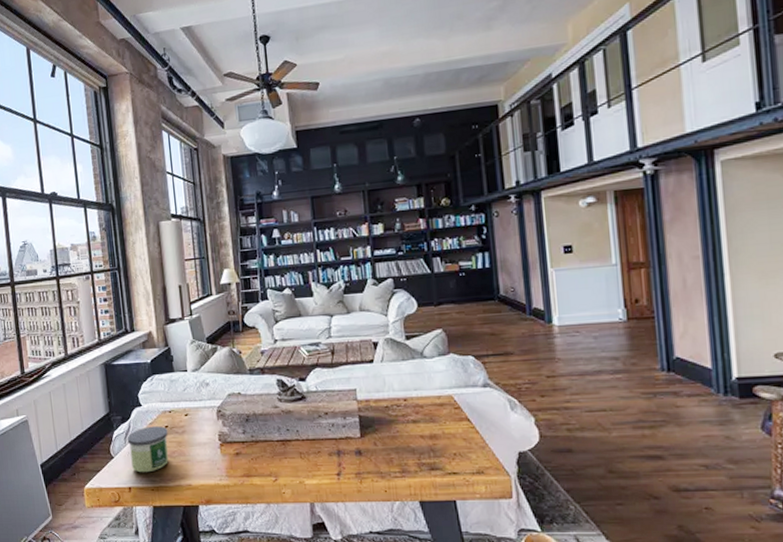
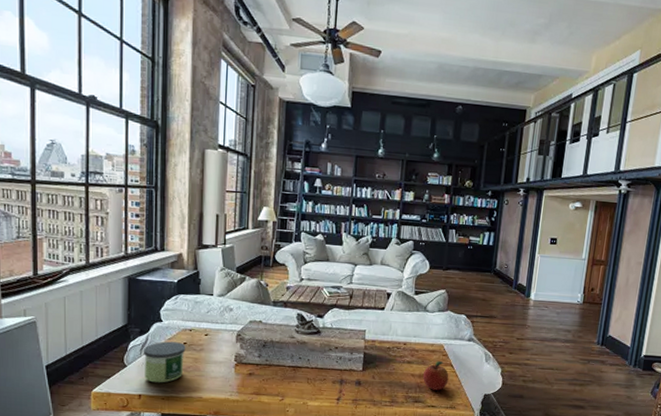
fruit: none [434,416,469,453] -> present [422,361,449,391]

